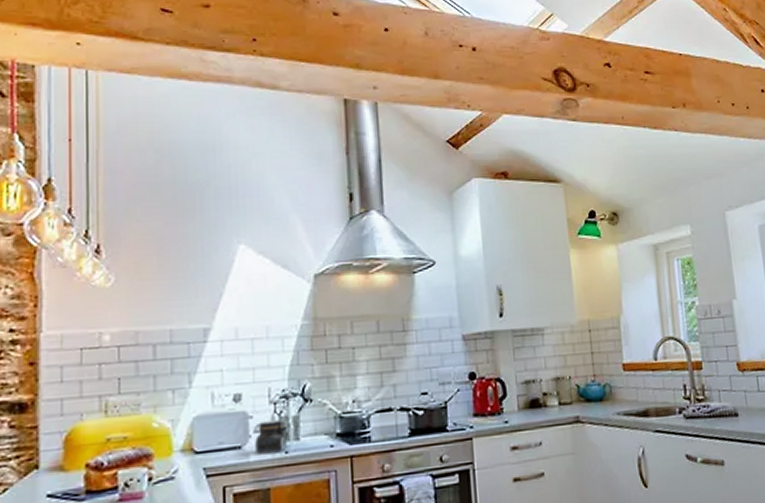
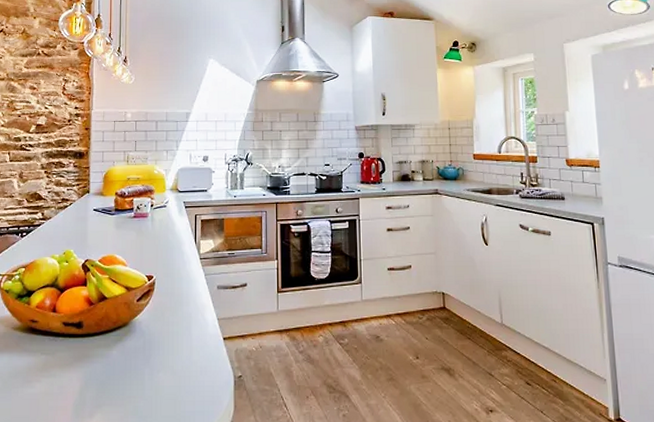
jar: present [253,420,288,455] -> none [215,175,236,196]

